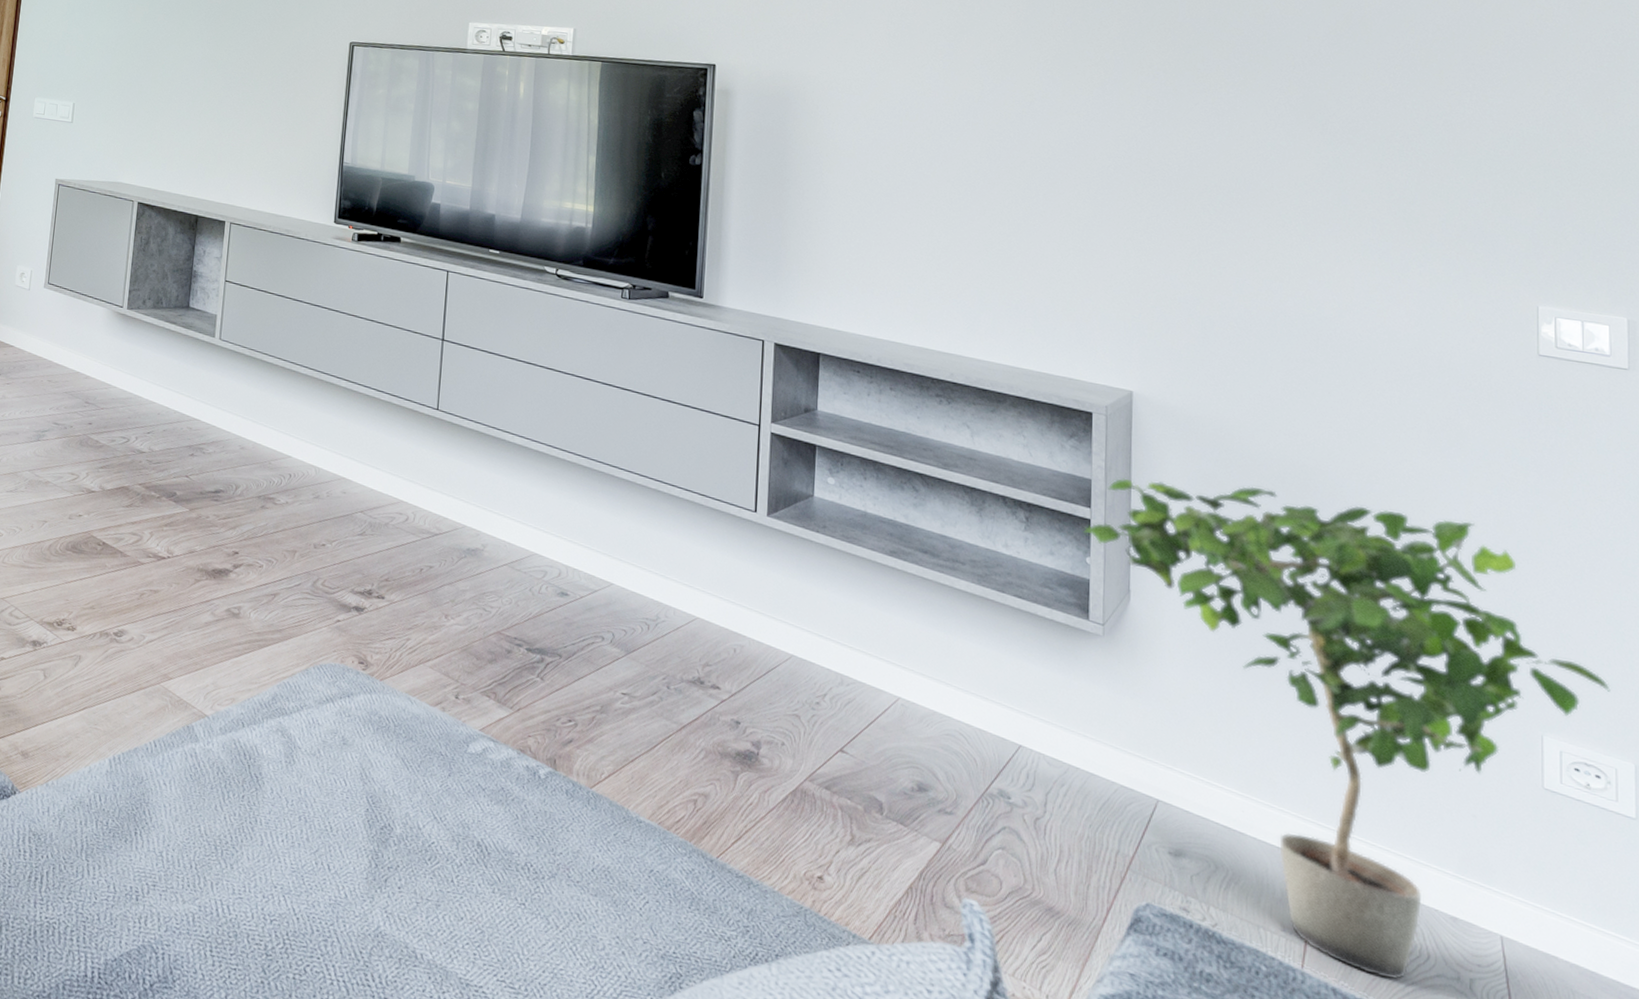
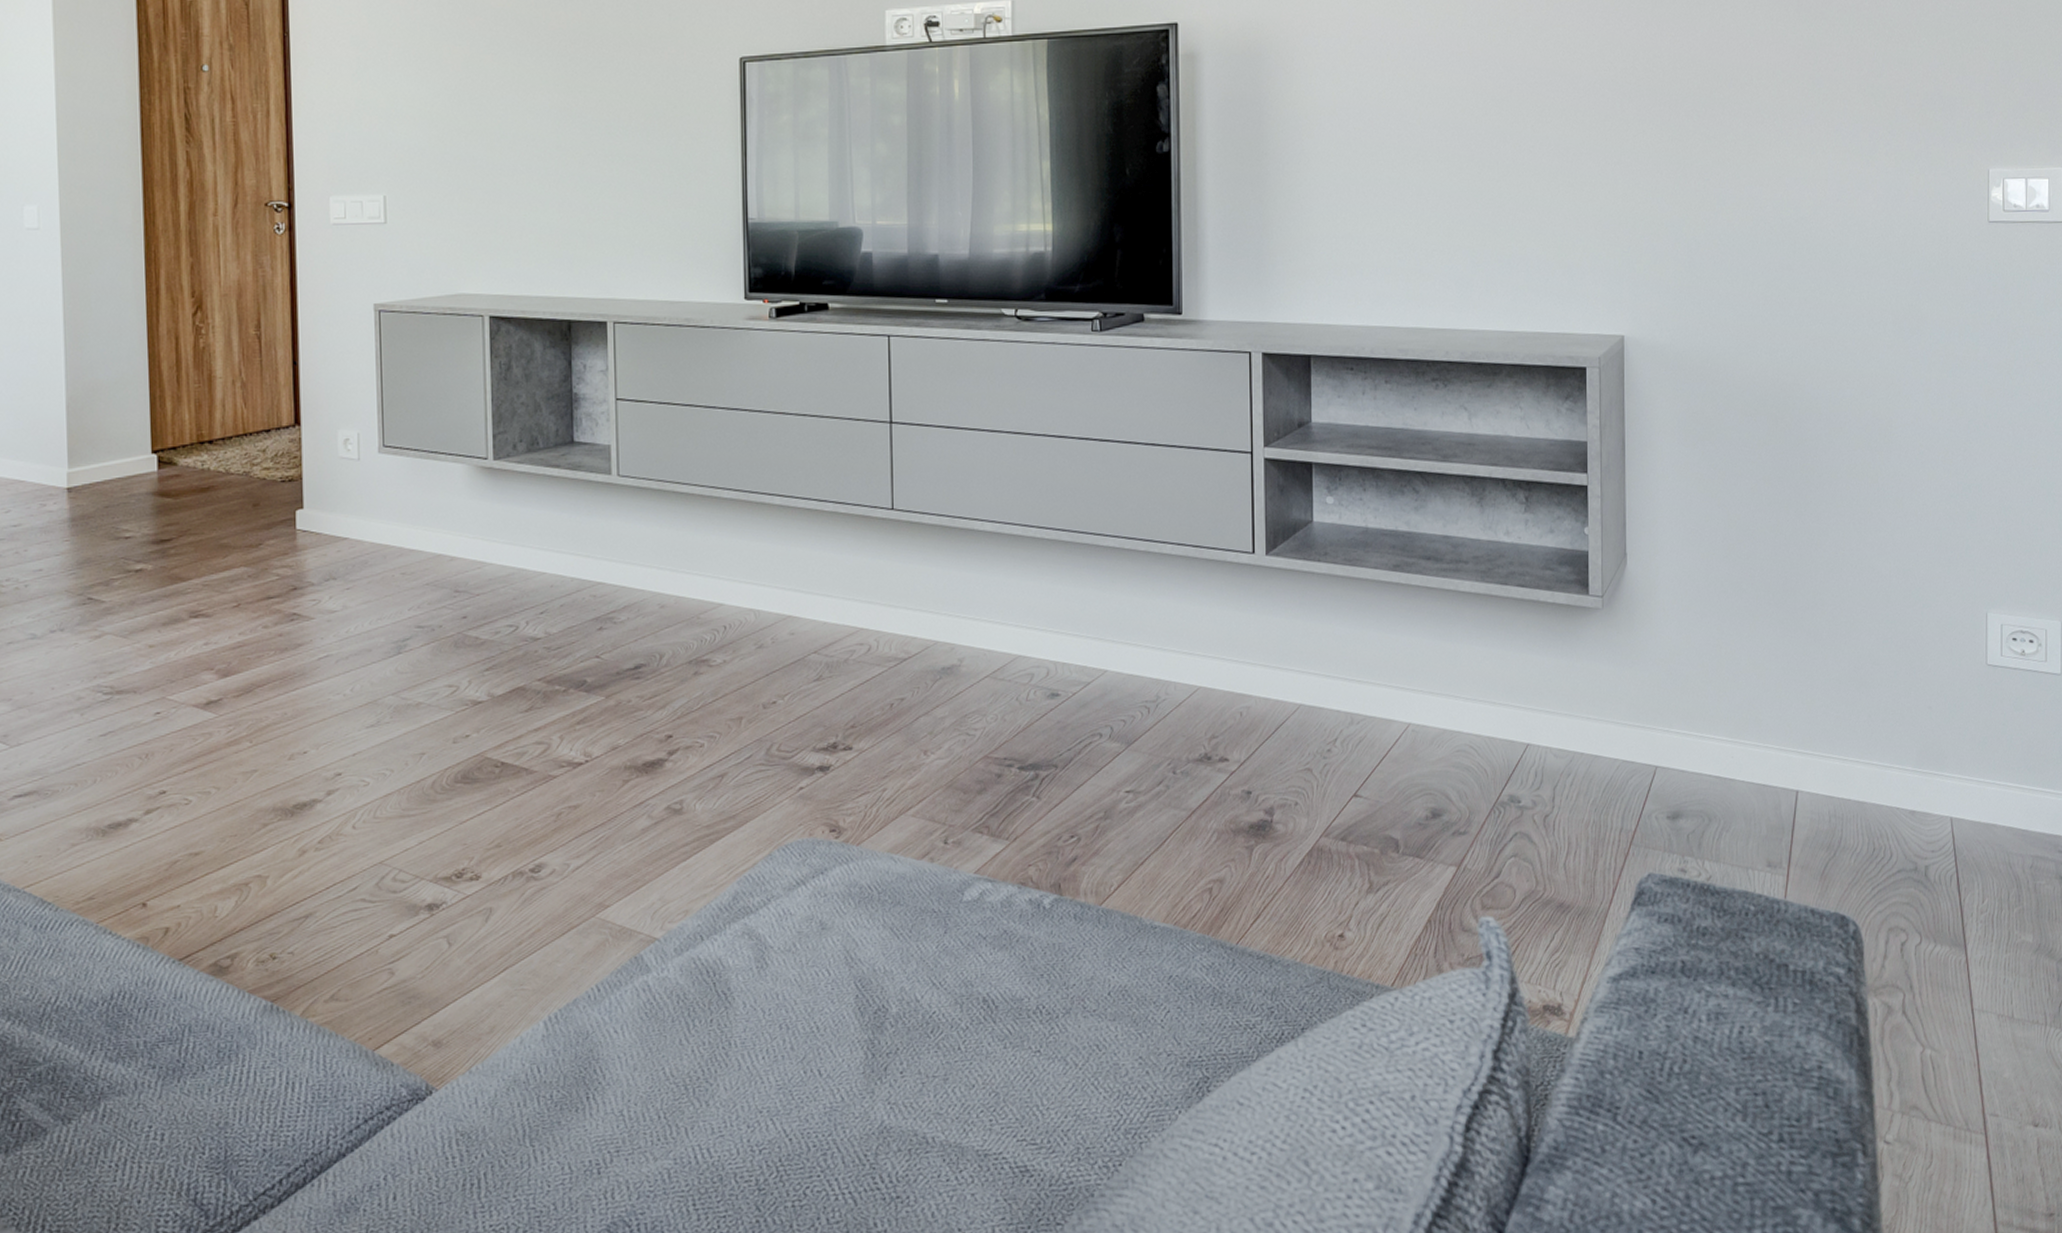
potted plant: present [1083,478,1611,980] -> none [1581,410,2043,887]

